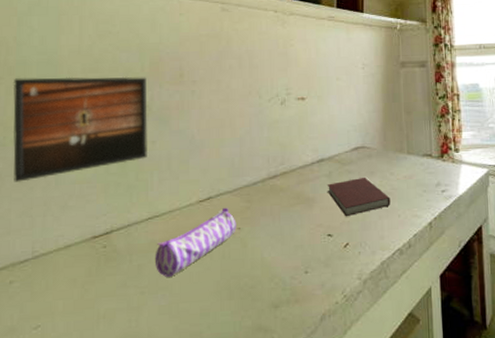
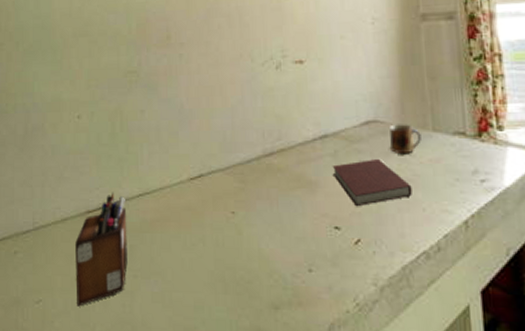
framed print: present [12,76,148,182] -> none [12,39,137,150]
desk organizer: none [79,217,135,327] -> present [75,192,128,307]
pencil case: present [154,207,236,277] -> none [146,187,230,261]
mug: none [374,148,399,173] -> present [389,122,421,155]

